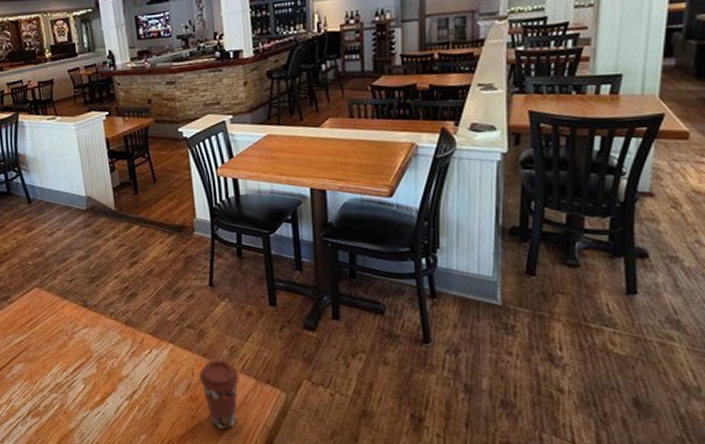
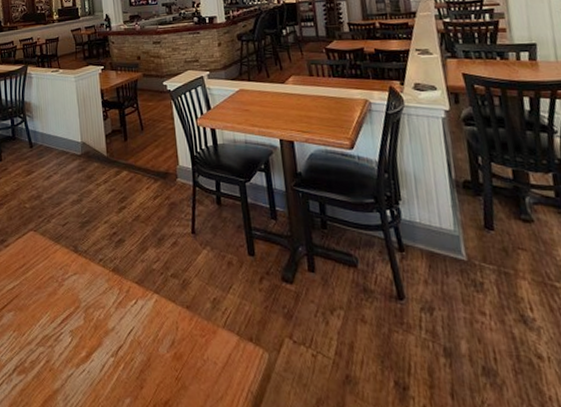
coffee cup: present [199,360,240,430] -> none [183,313,223,394]

